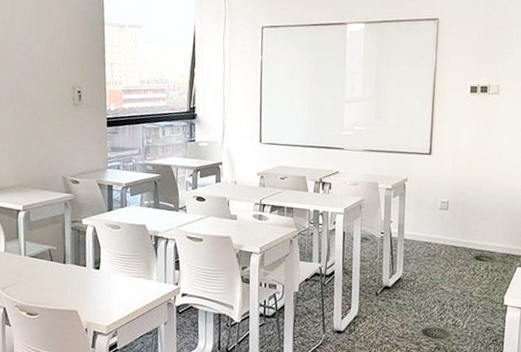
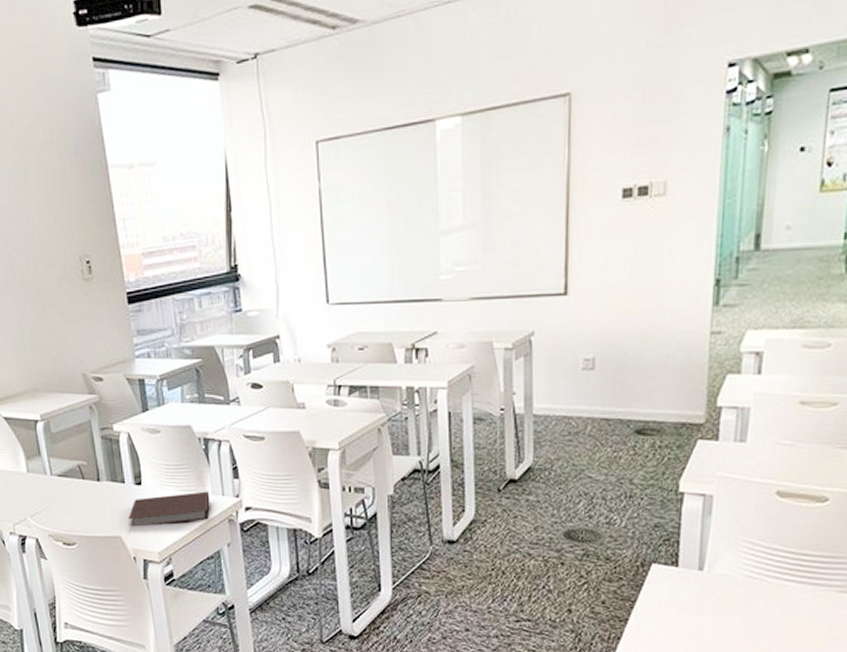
notebook: none [86,278,155,304] -> present [129,491,210,526]

